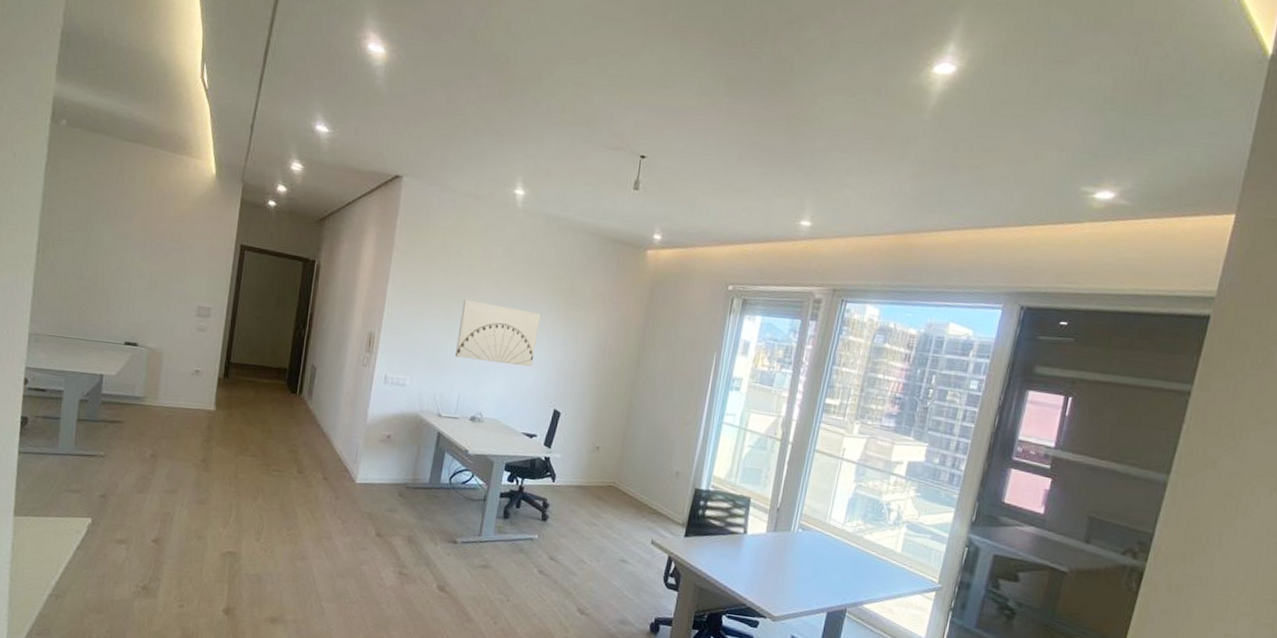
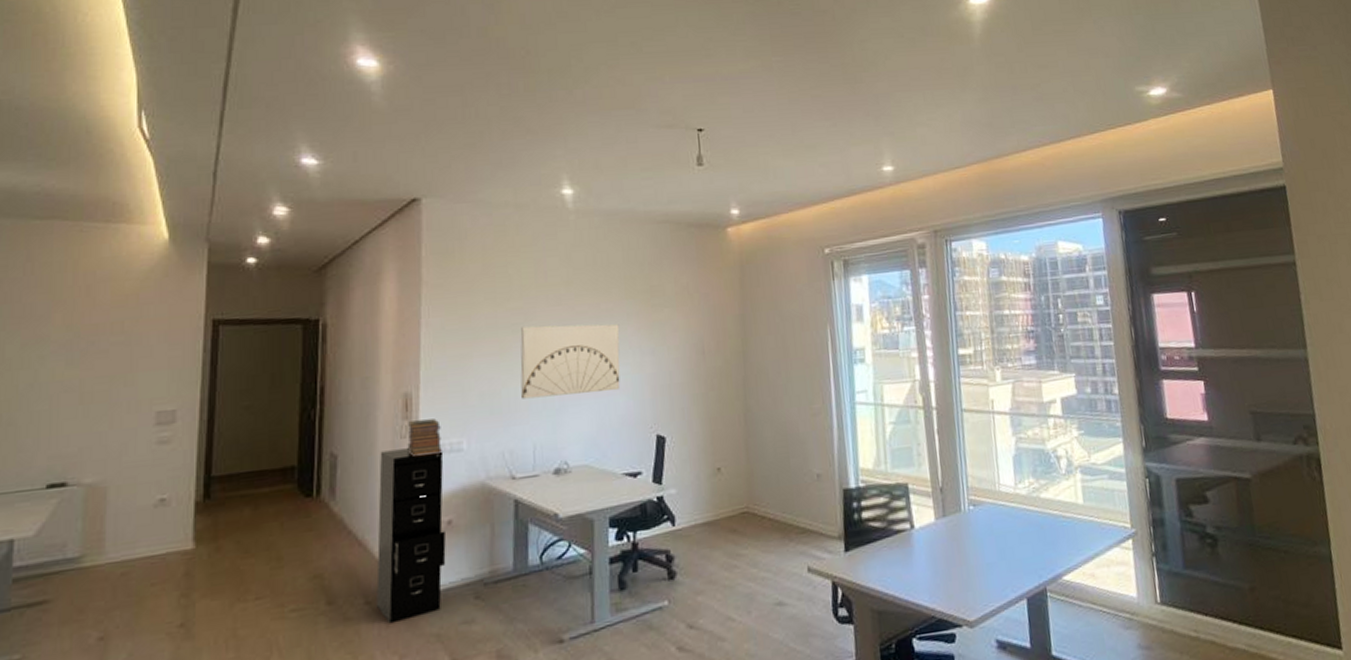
filing cabinet: none [331,372,392,498] -> present [376,448,446,624]
book stack: none [366,354,393,384] -> present [407,419,442,456]

